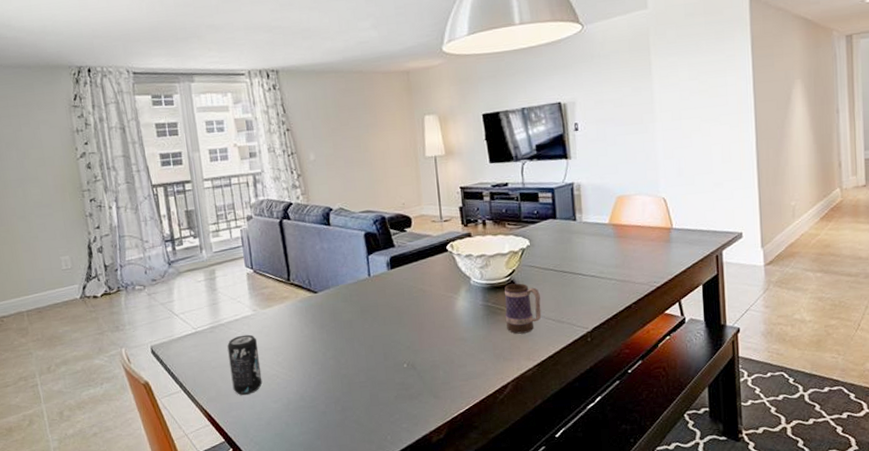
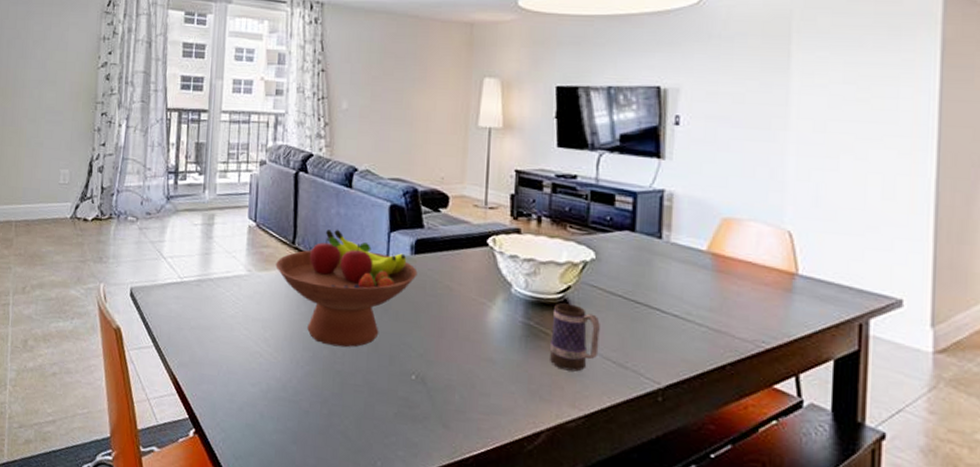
beverage can: present [227,334,263,395] -> none [209,296,246,369]
fruit bowl: none [276,261,396,356] -> present [275,229,418,348]

